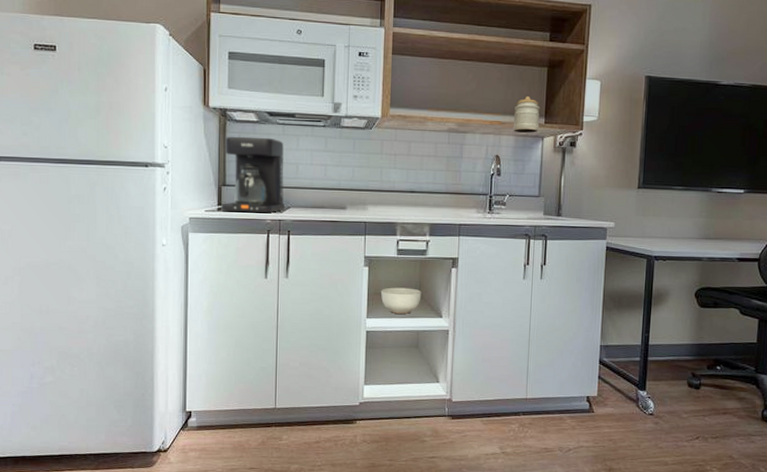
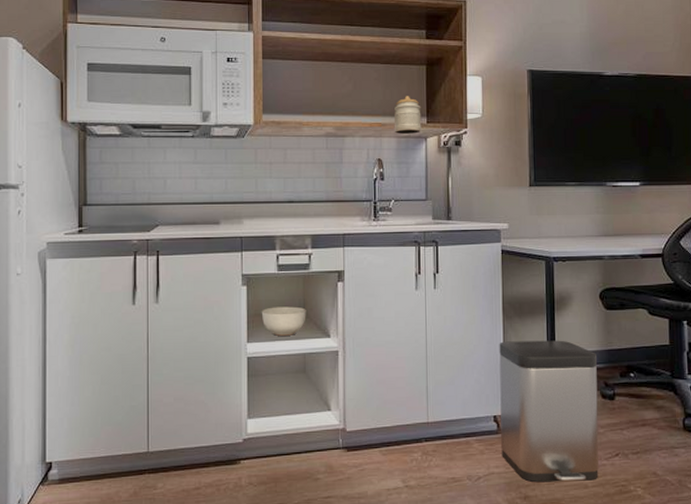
coffee maker: present [221,136,286,213] -> none [82,151,153,234]
pedal bin: none [591,330,688,459] -> present [499,340,599,483]

